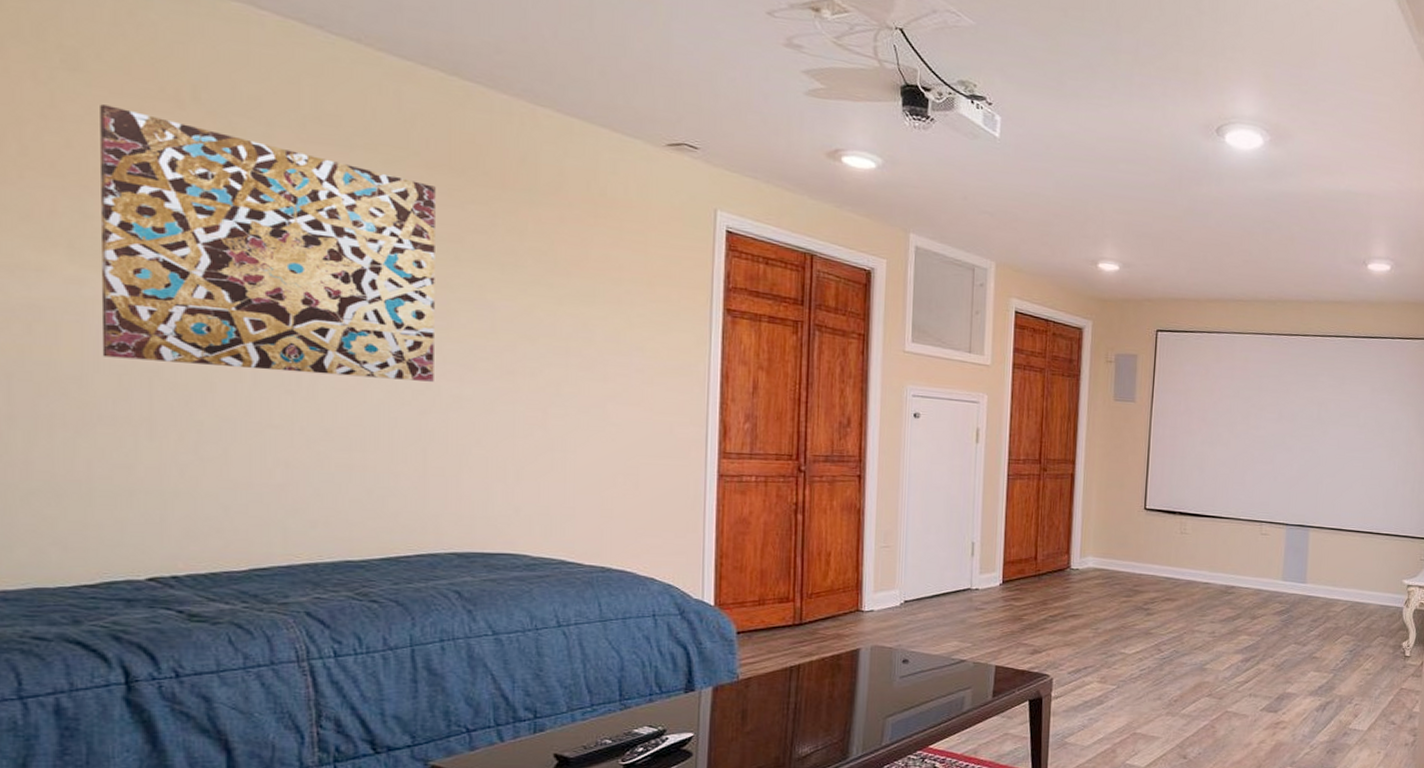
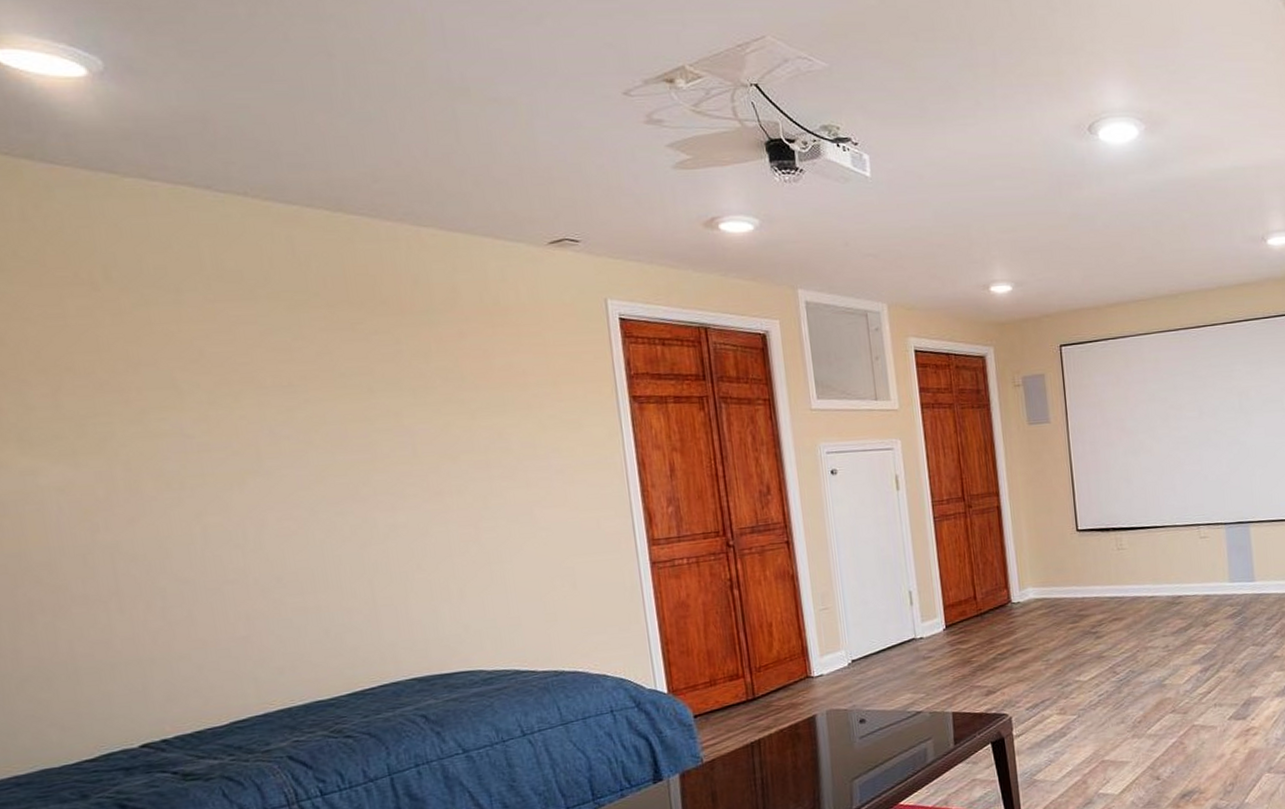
wall art: present [100,104,436,382] -> none [24,298,369,540]

